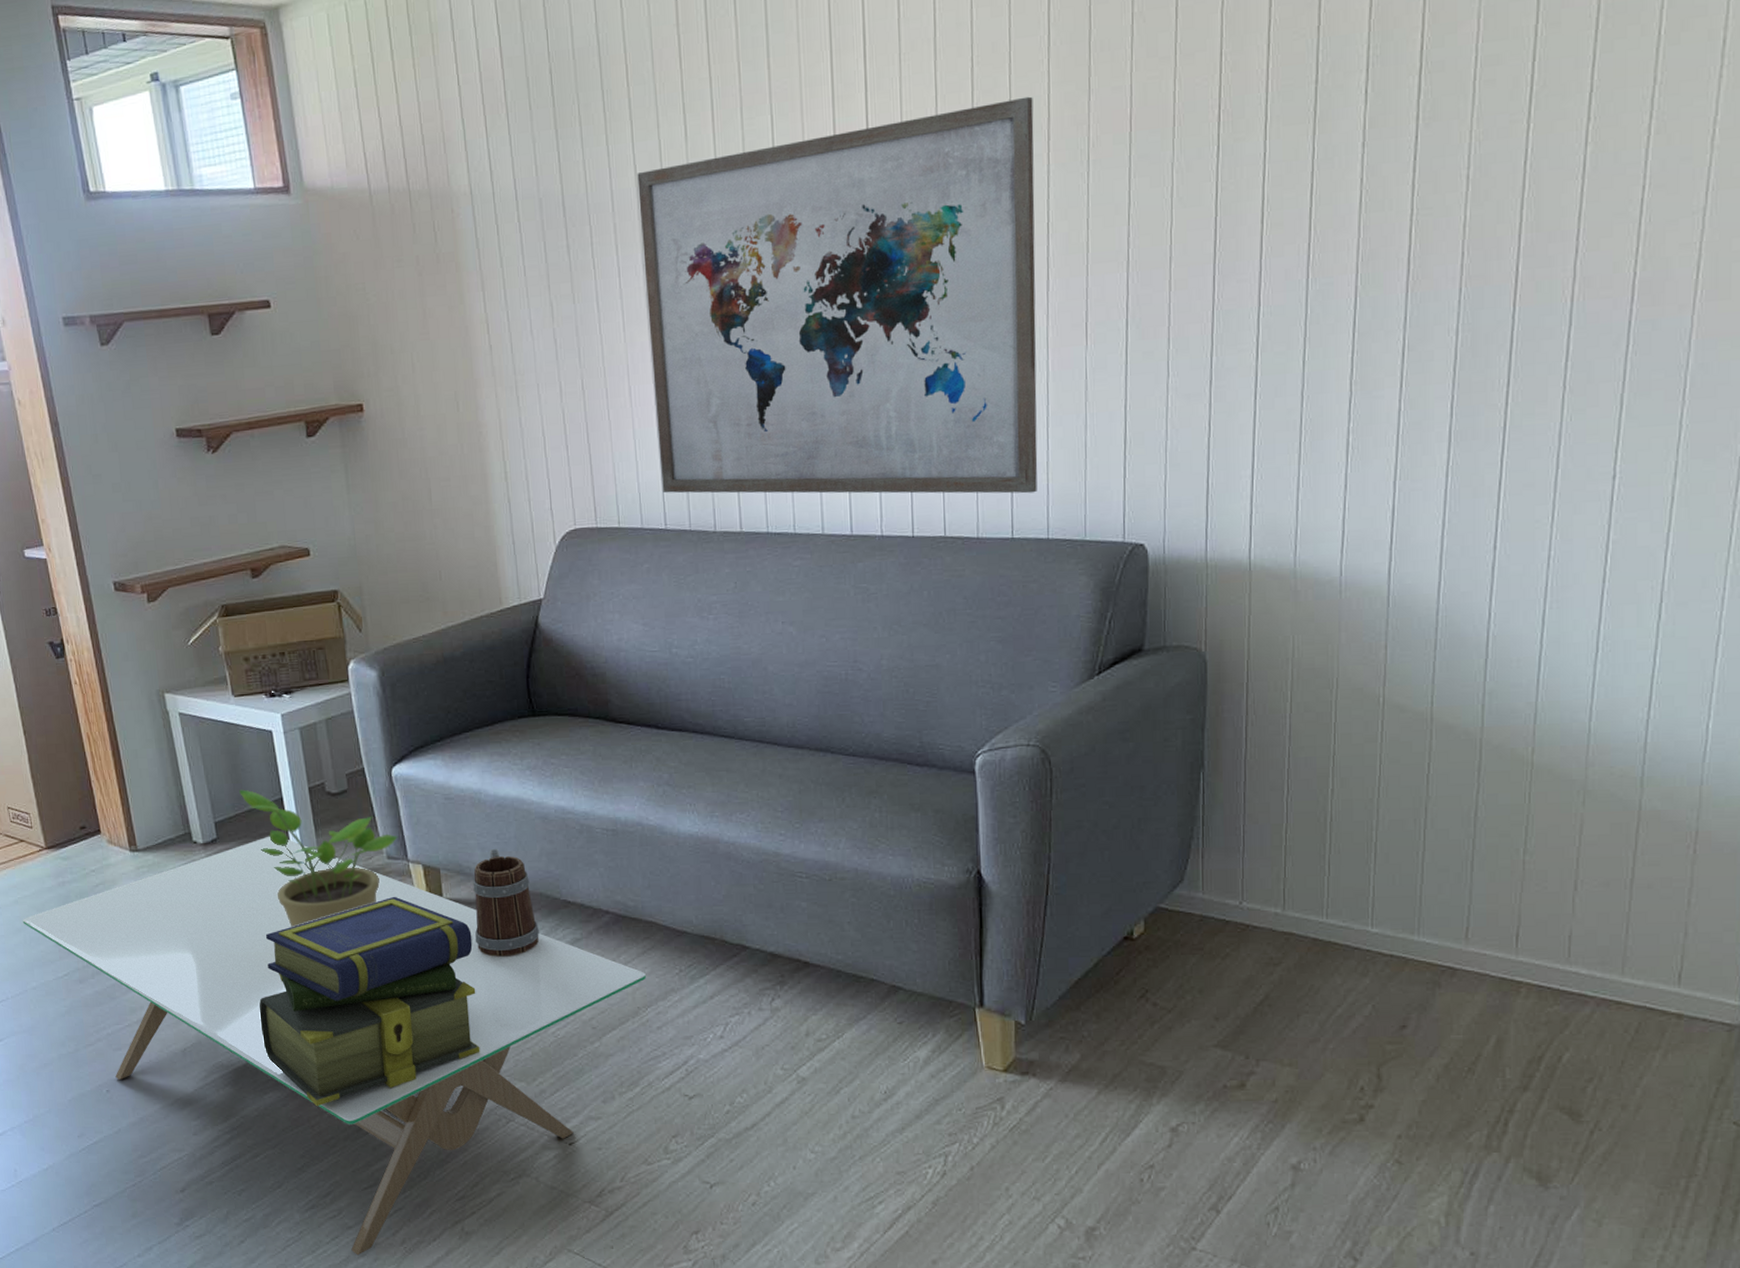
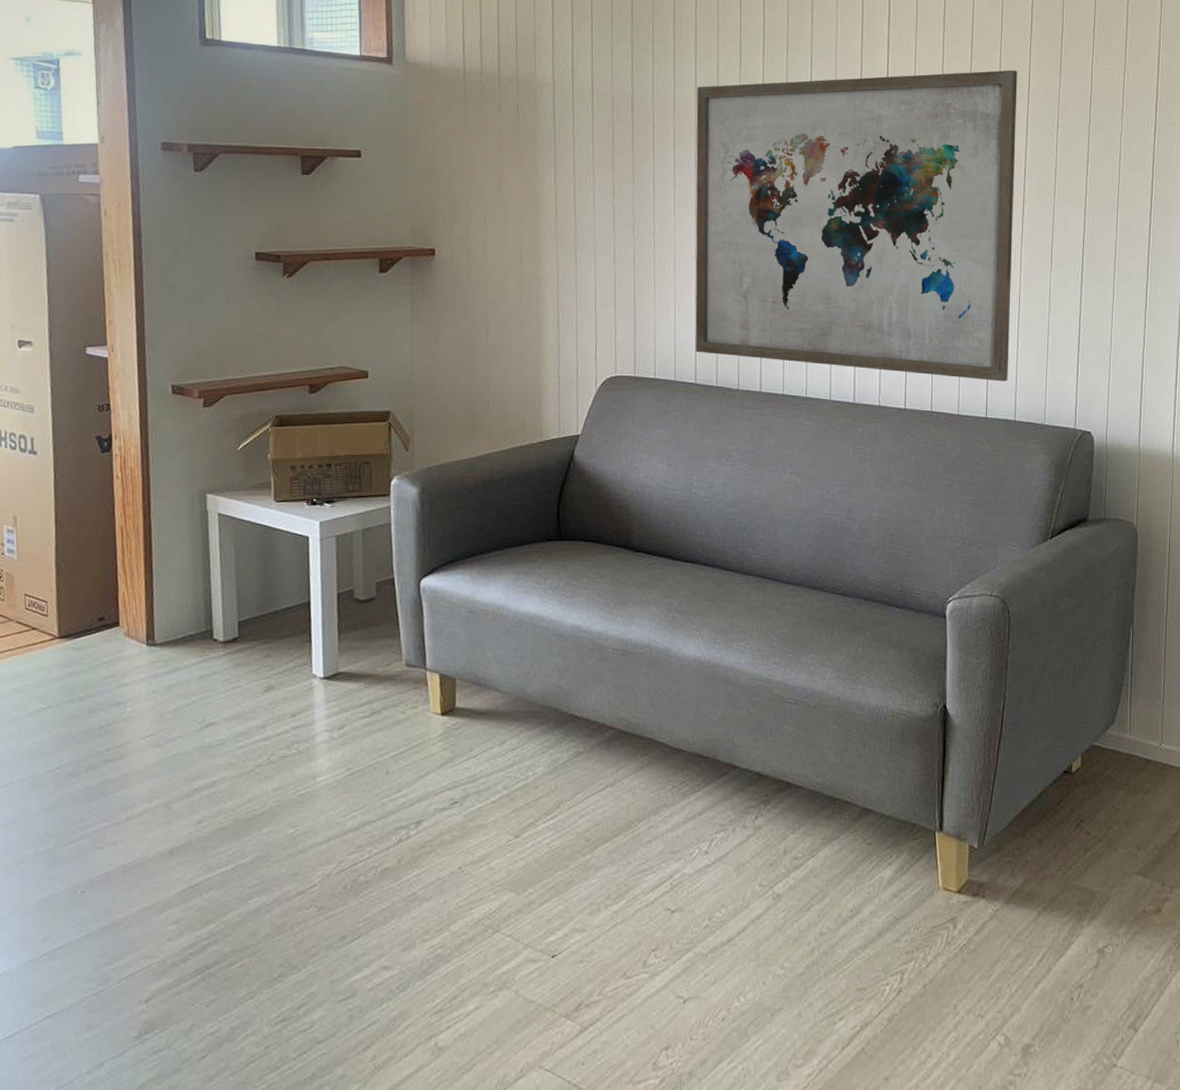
coffee table: present [22,836,647,1256] -> none [20,638,642,1073]
potted plant: present [239,789,399,927] -> none [268,591,420,729]
stack of books: present [258,896,480,1107] -> none [255,703,479,914]
mug: present [473,848,539,957] -> none [483,661,545,767]

